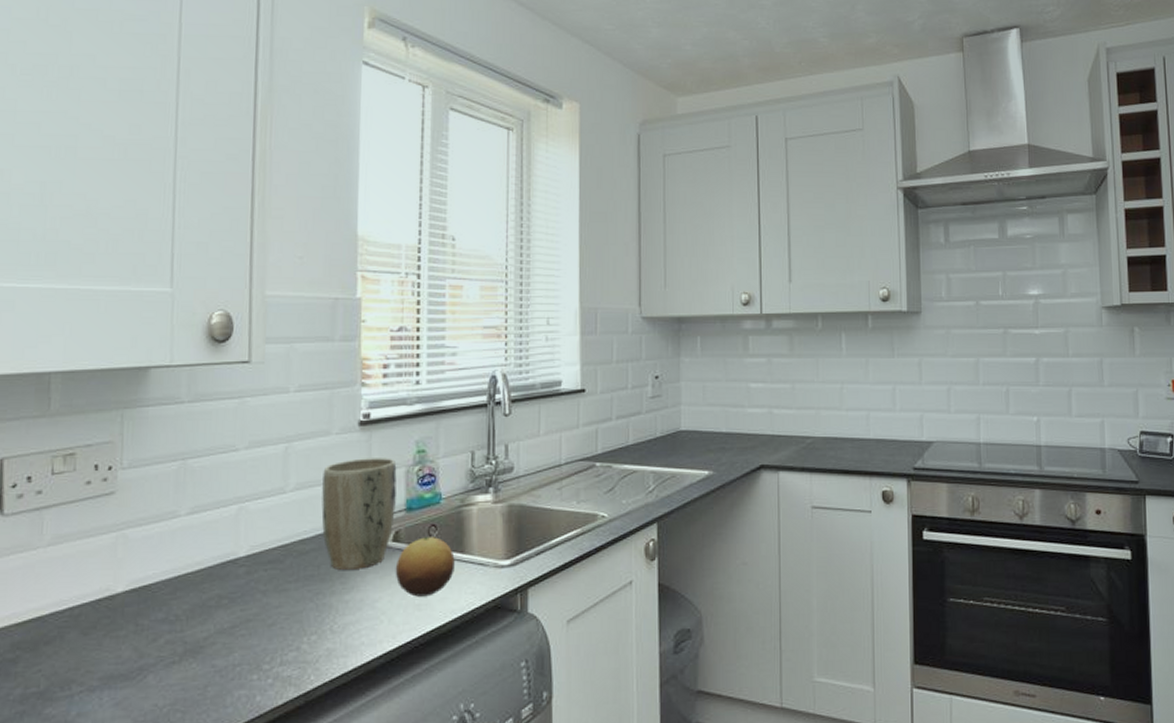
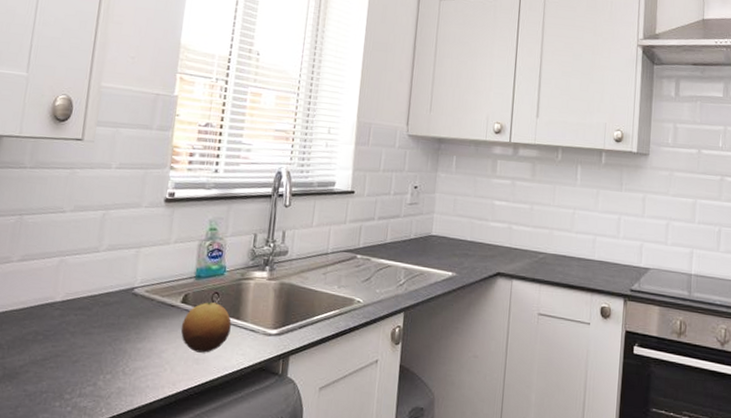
plant pot: present [321,458,397,571] -> none [125,229,192,324]

